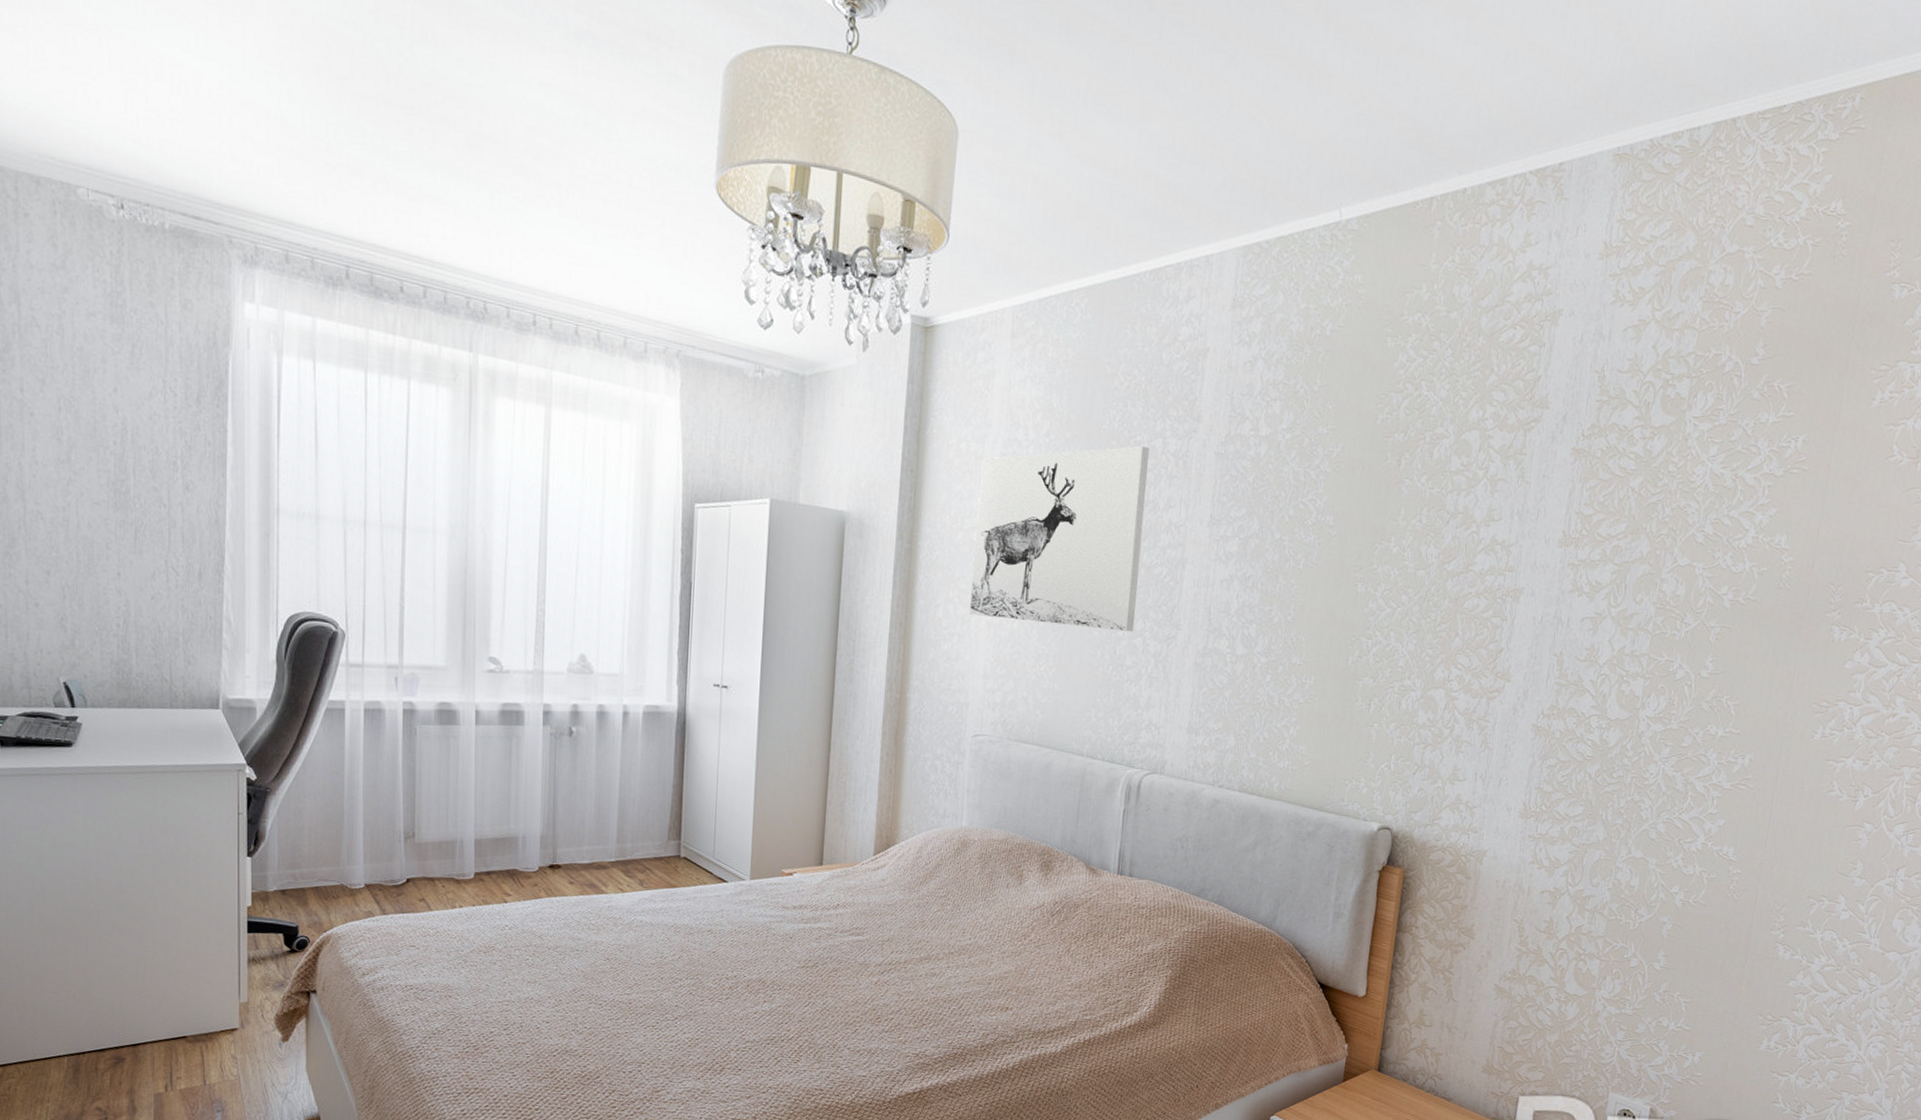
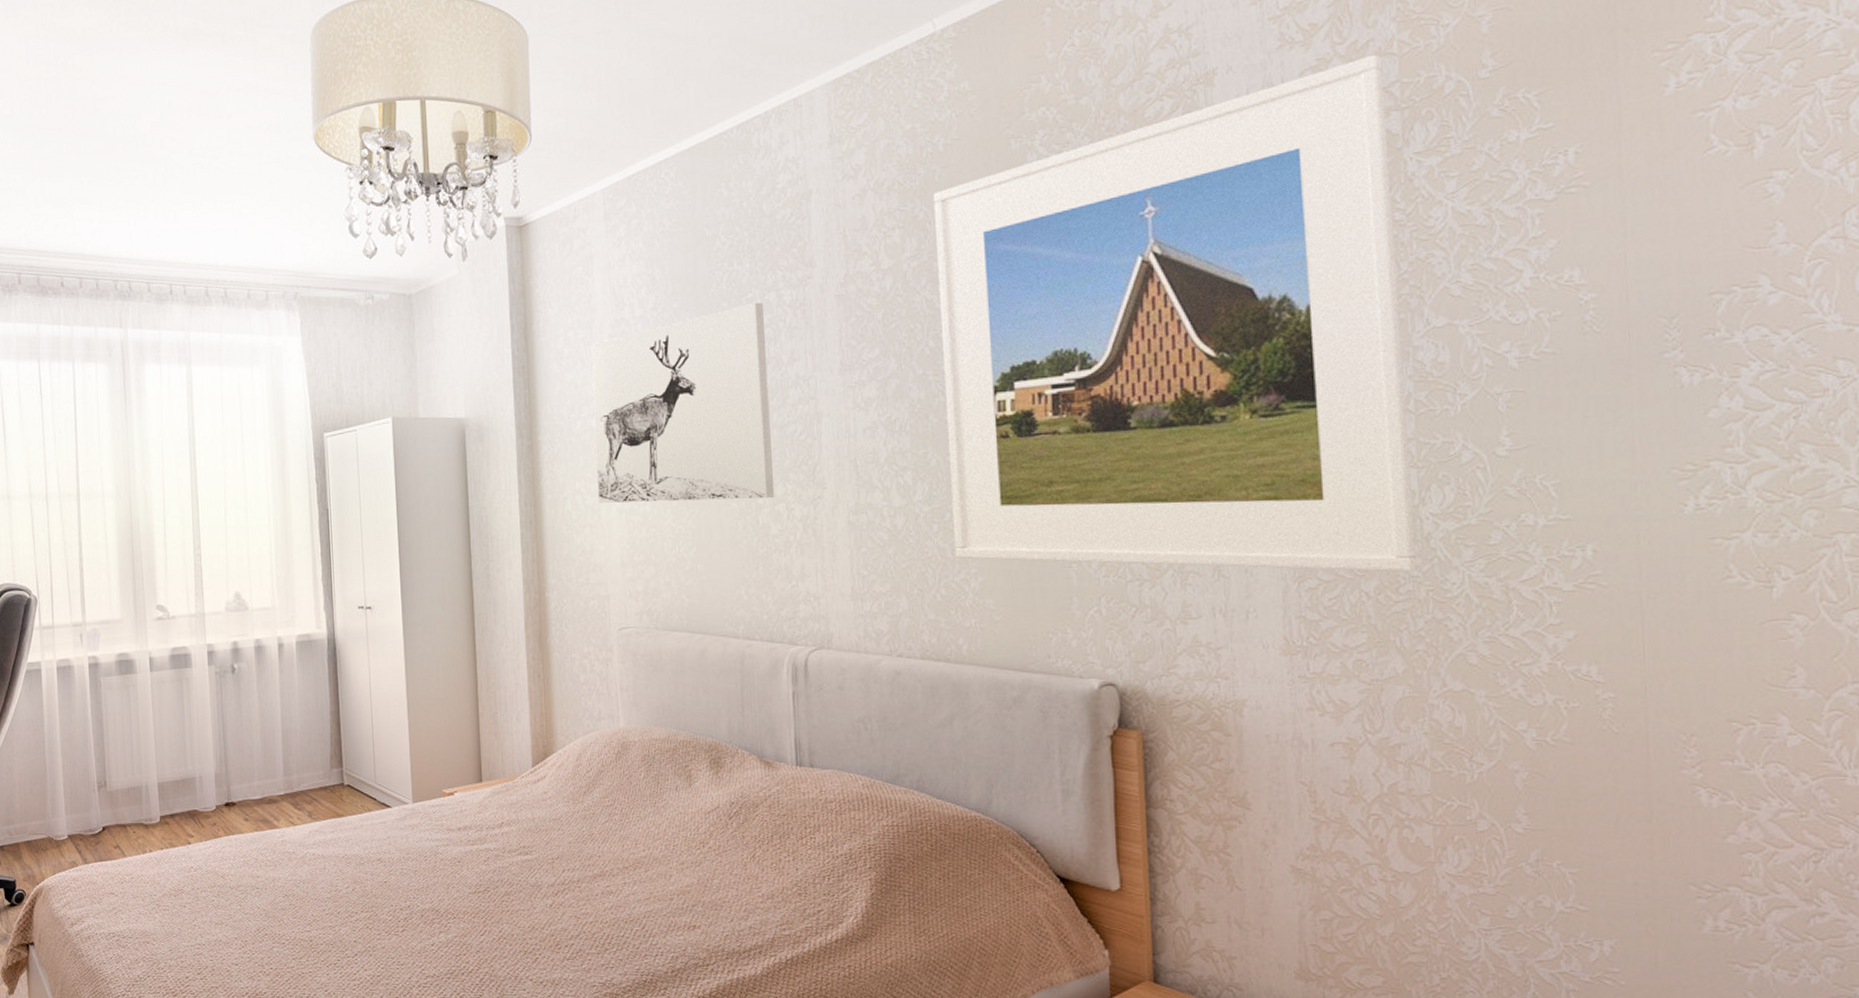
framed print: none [1281,325,1686,761] -> present [933,54,1417,572]

